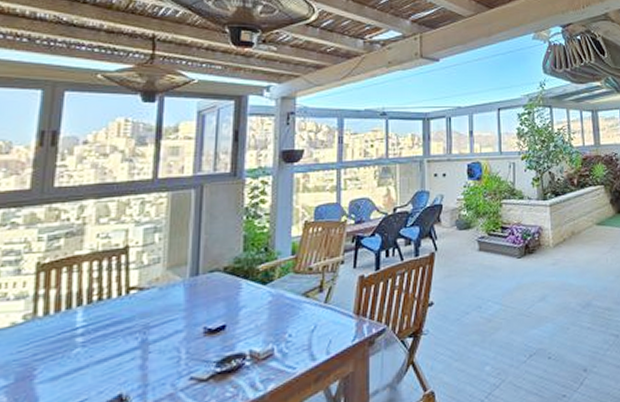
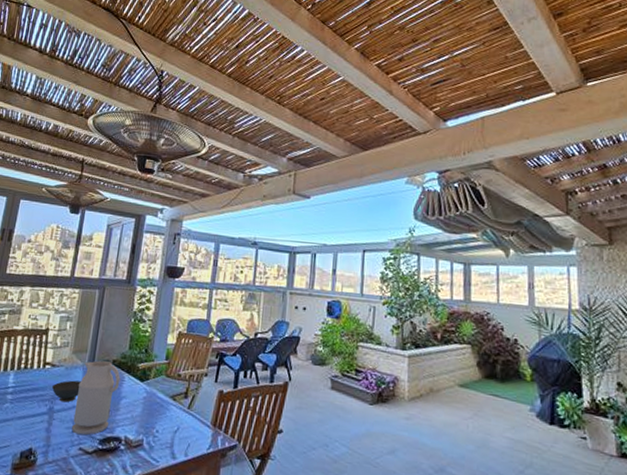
bowl: none [143,300,183,330] -> present [52,380,81,403]
water jug: none [177,270,236,363] -> present [72,360,121,435]

